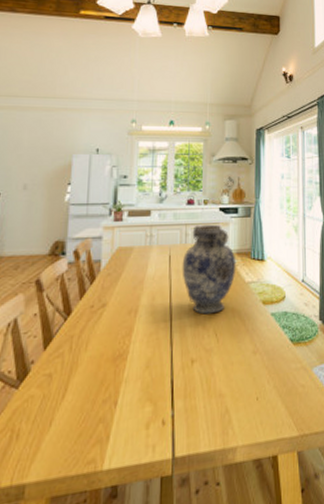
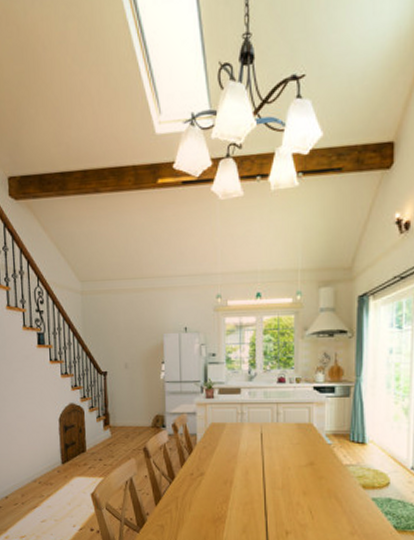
vase: present [182,224,236,315] -> none [274,404,333,492]

